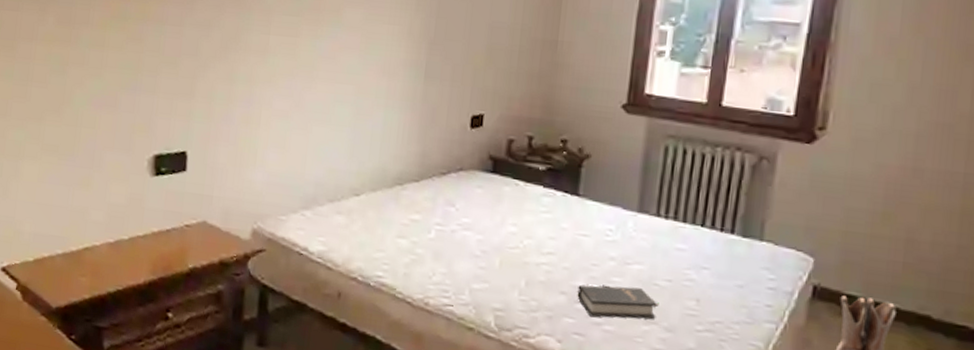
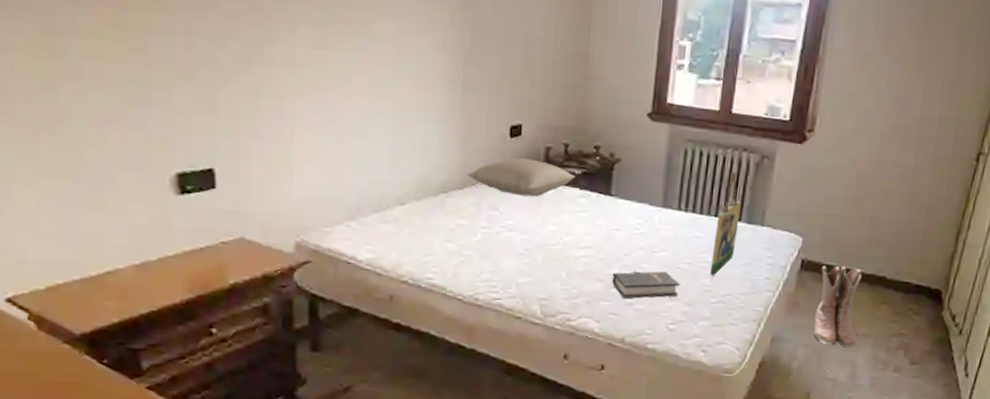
pillow: none [424,150,539,194] -> present [467,158,575,197]
home sign: none [695,174,734,298] -> present [710,171,741,276]

